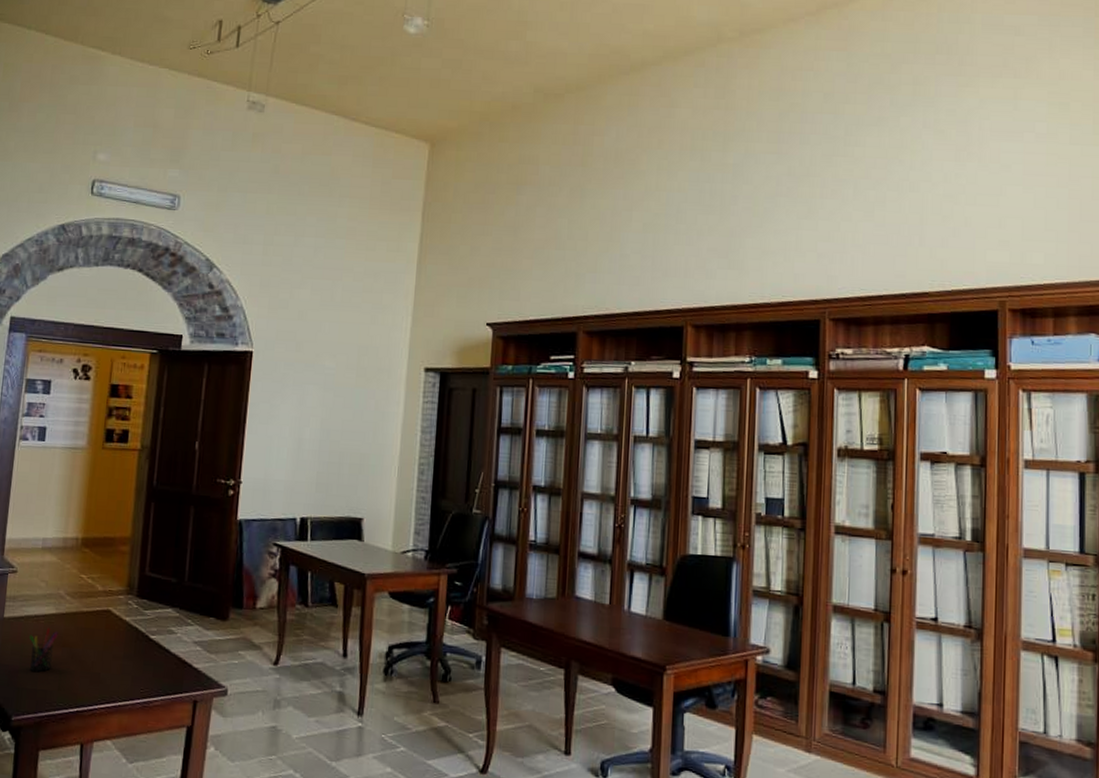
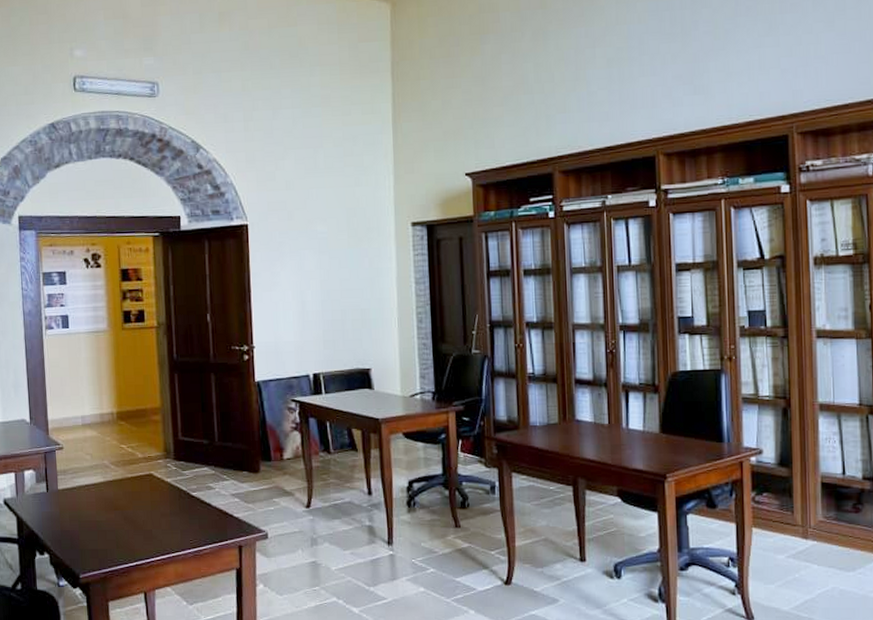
pen holder: present [28,627,58,673] -> none [83,494,109,535]

